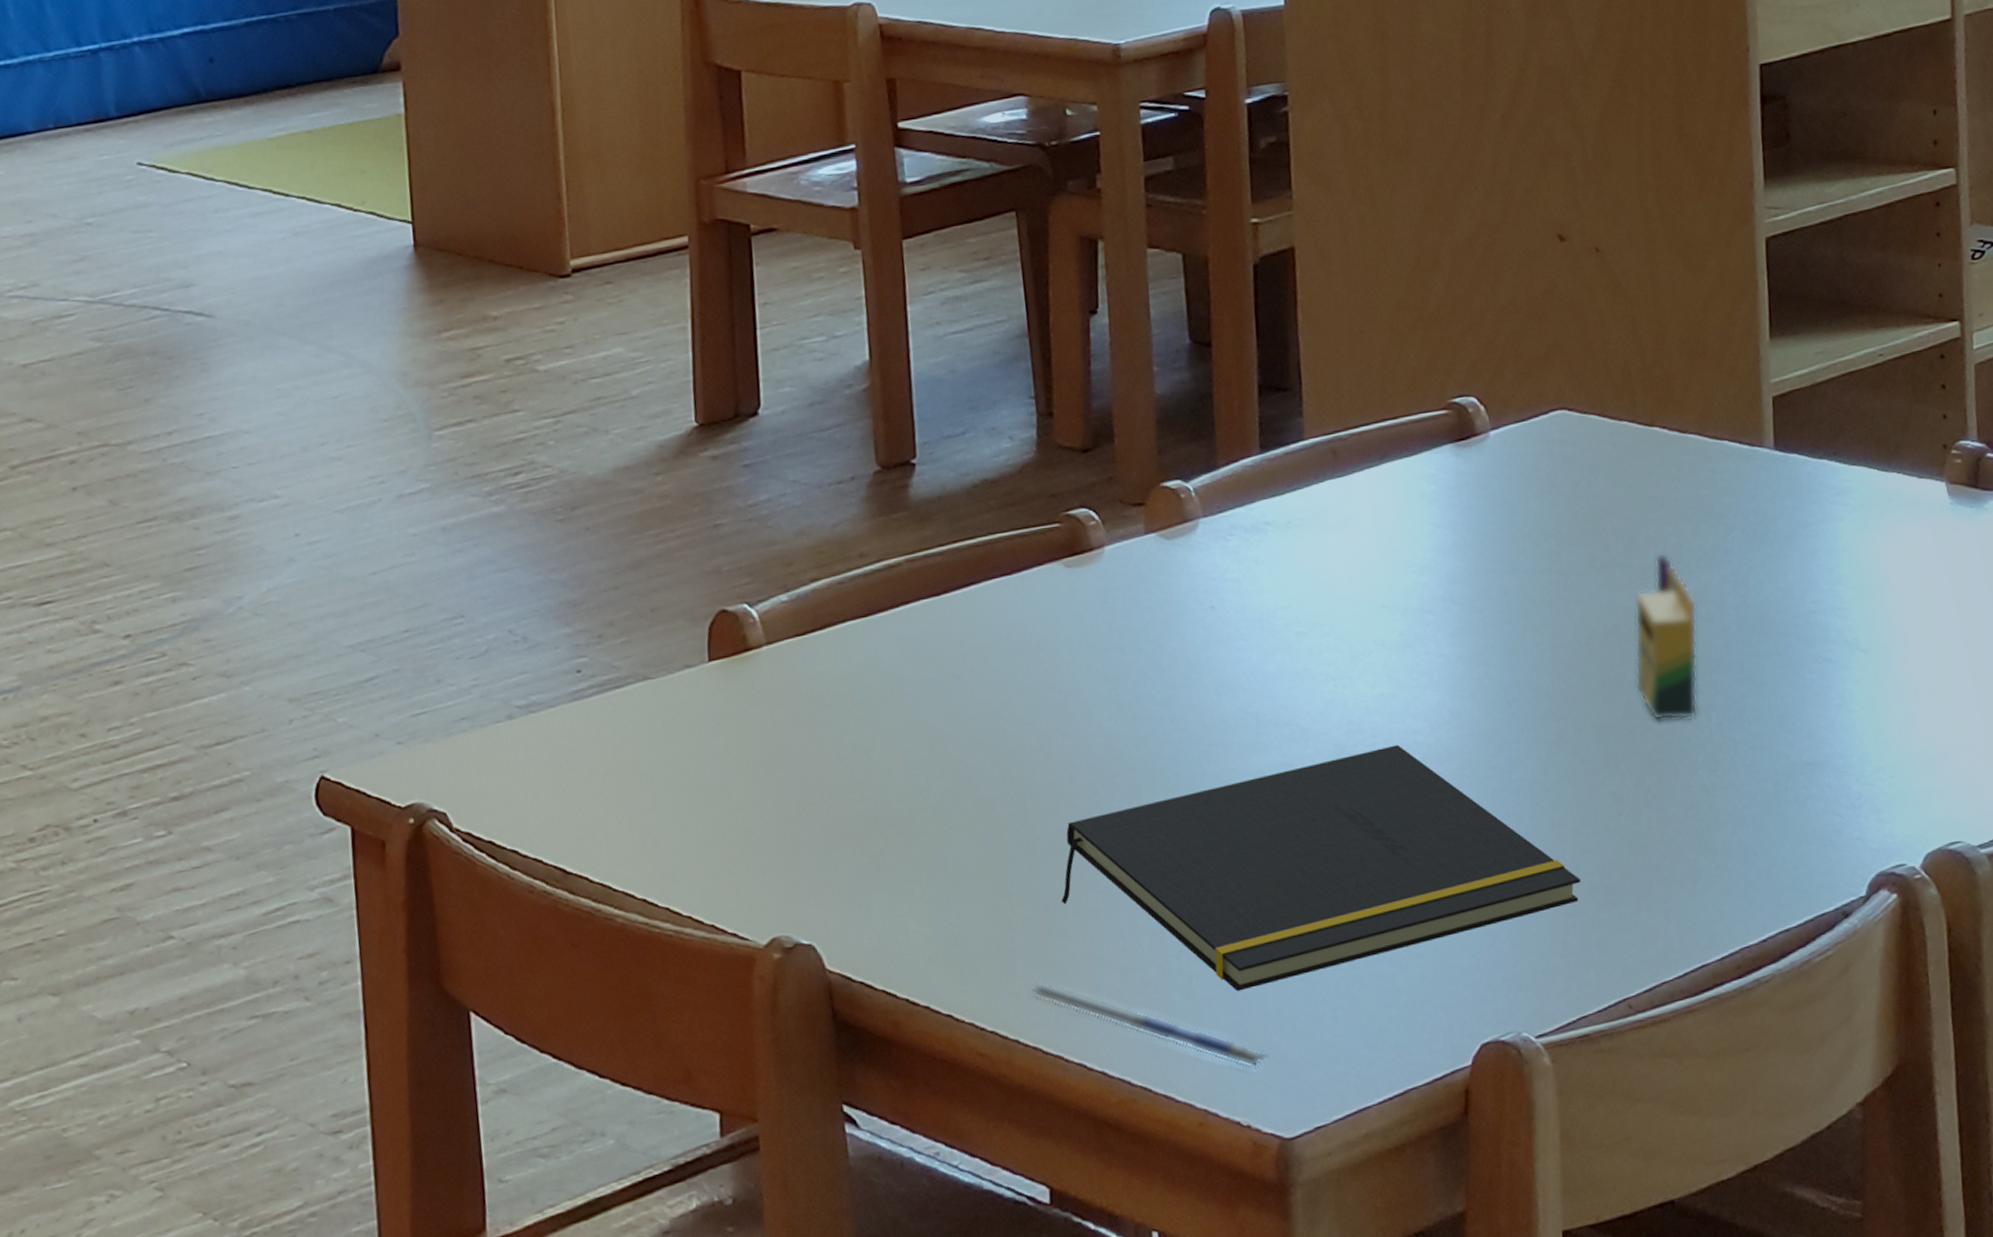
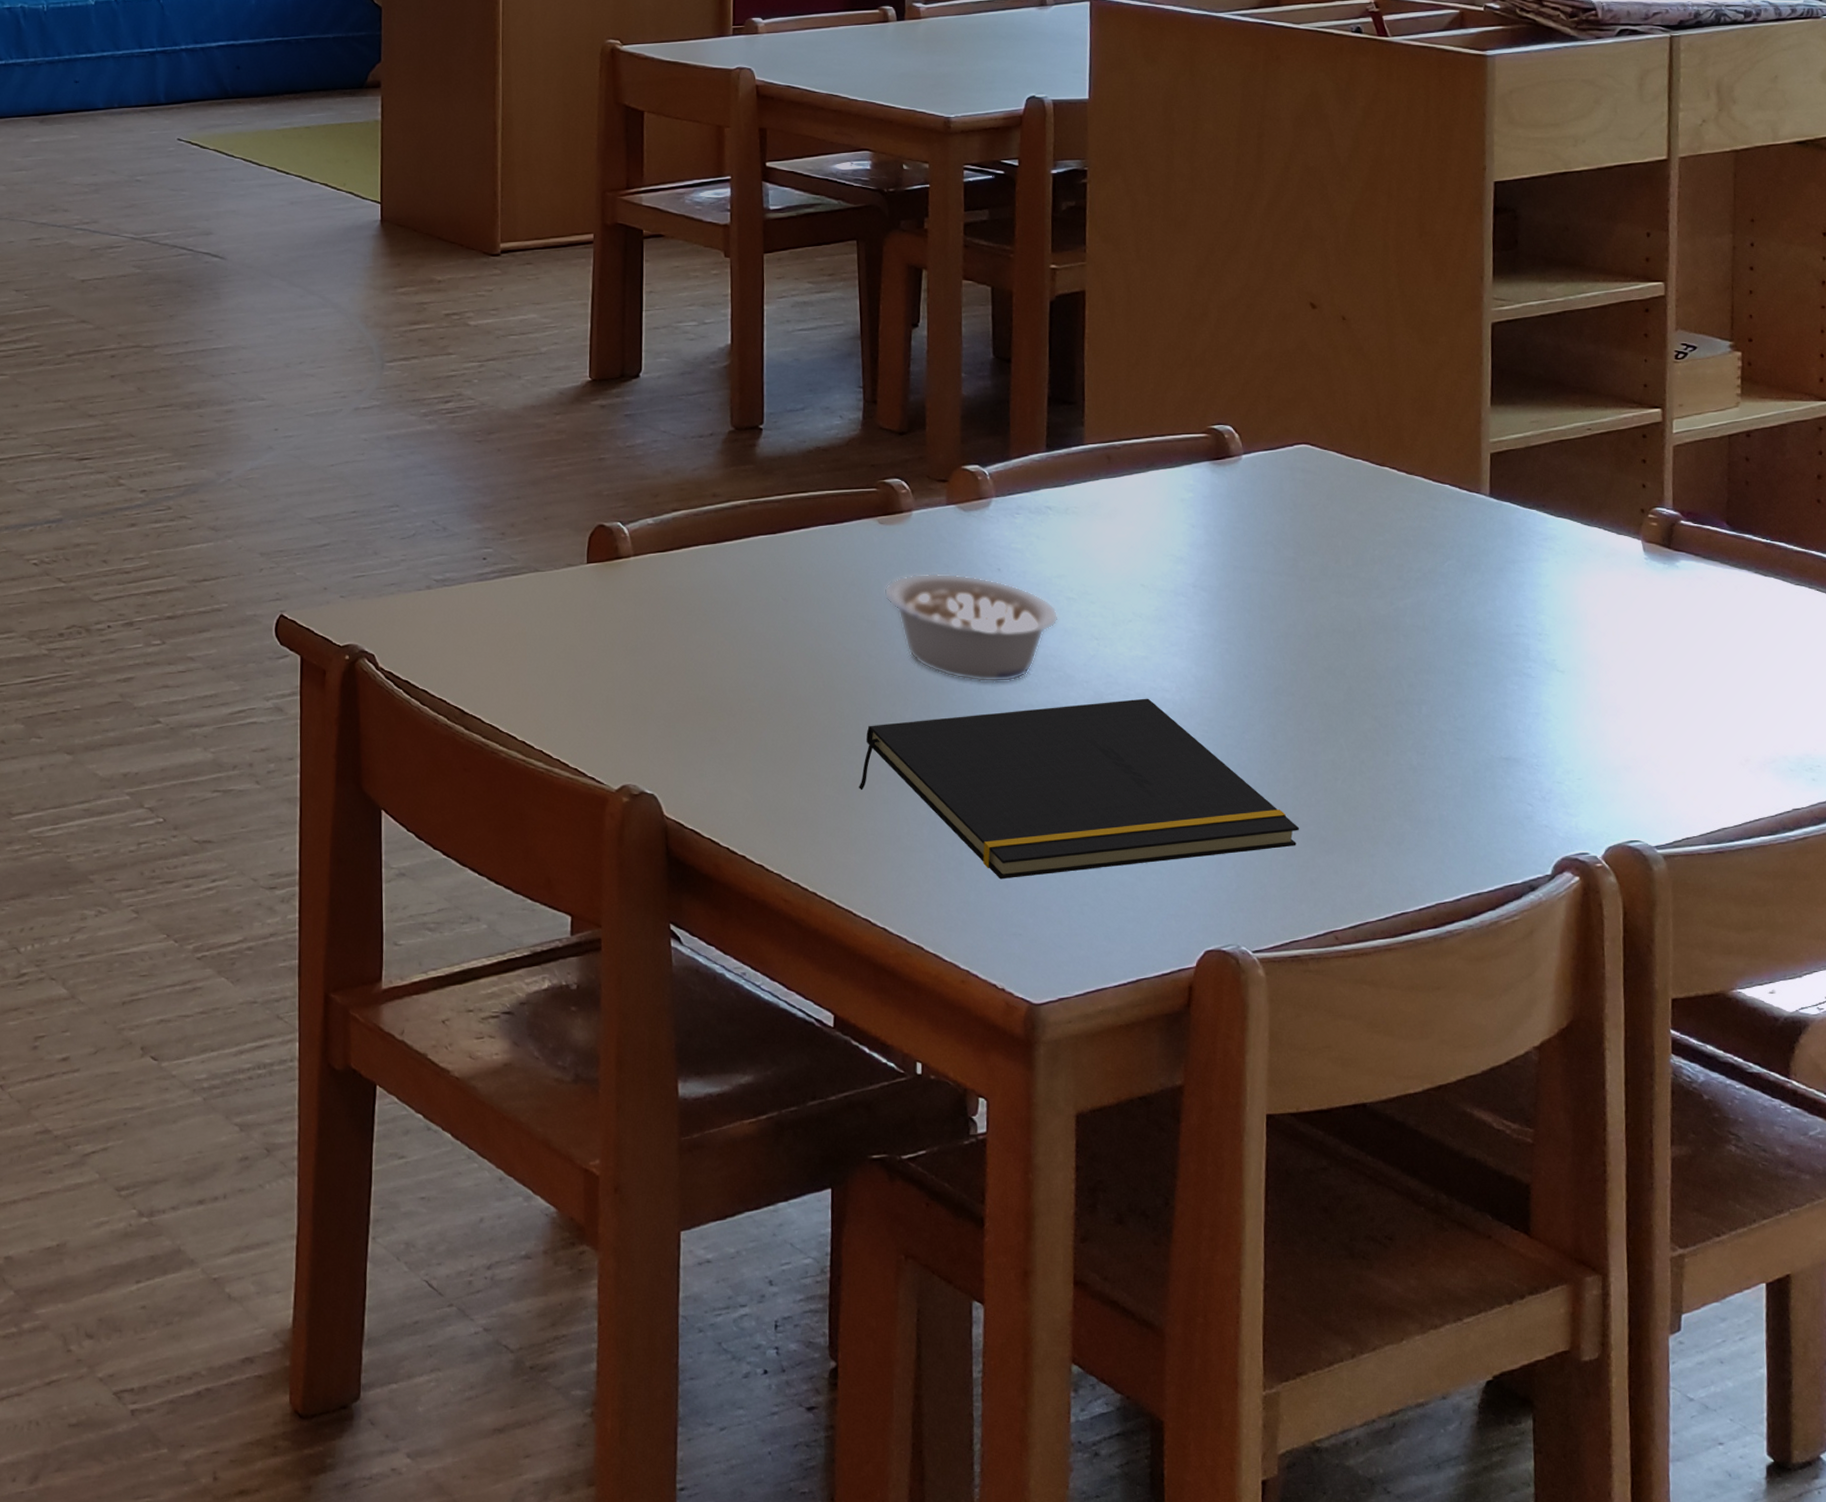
pen: present [1031,981,1270,1068] -> none [829,849,1024,942]
legume: none [1076,618,1288,751] -> present [884,572,1059,683]
crayon: present [1634,552,1698,721] -> none [1356,569,1414,709]

